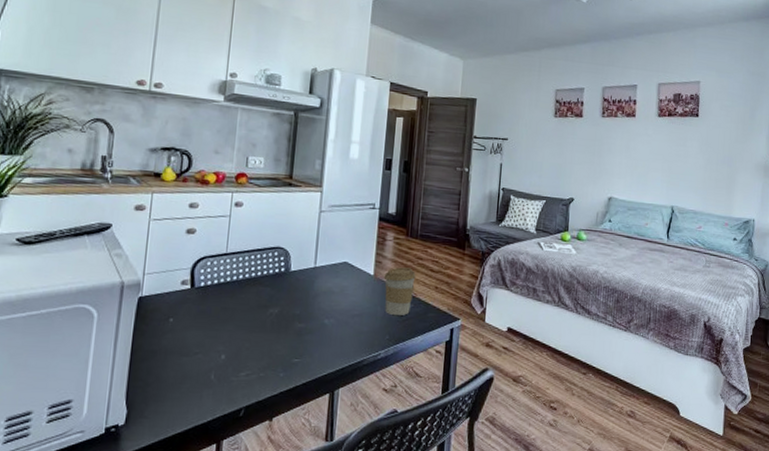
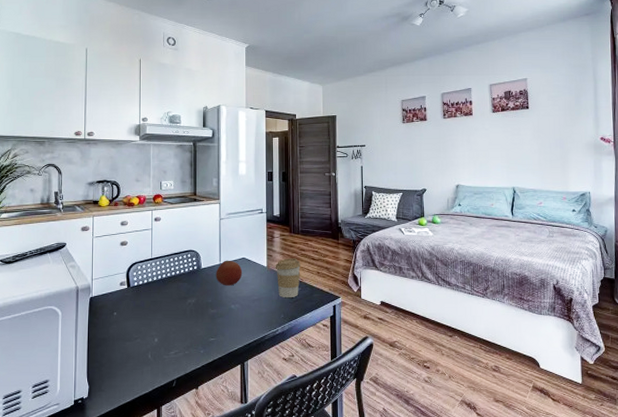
fruit: none [308,263,343,296] -> present [216,260,243,286]

